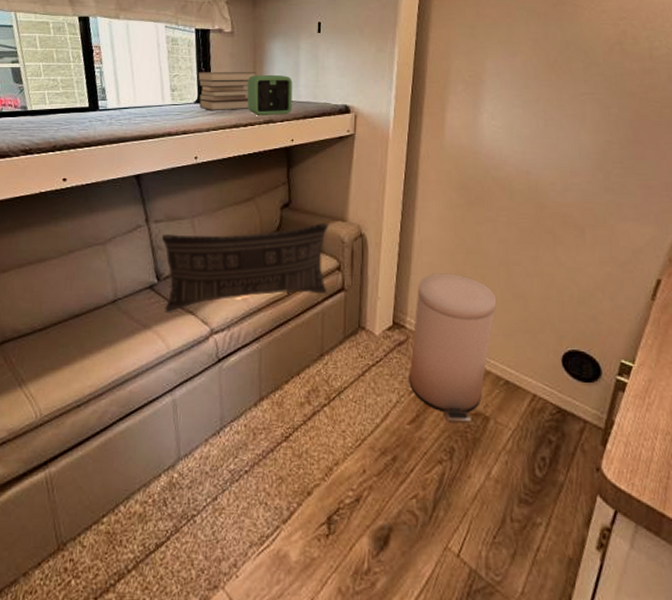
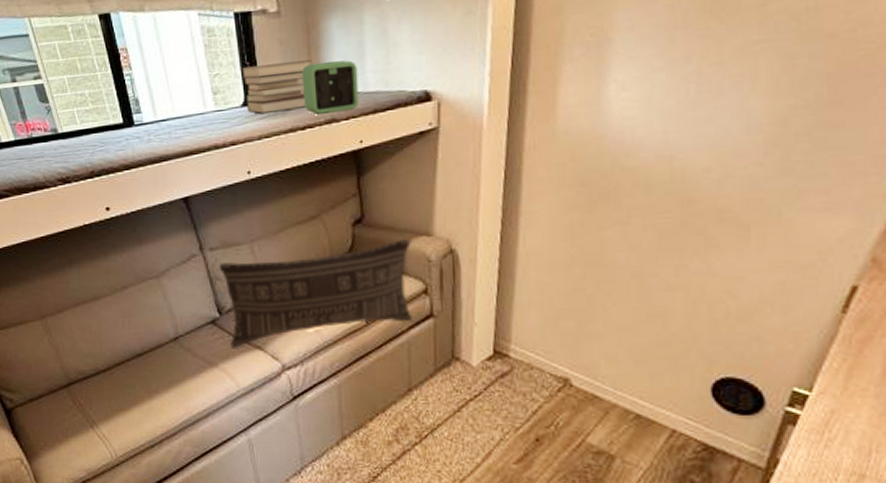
pedal bin: present [409,273,497,423] -> none [514,291,626,462]

